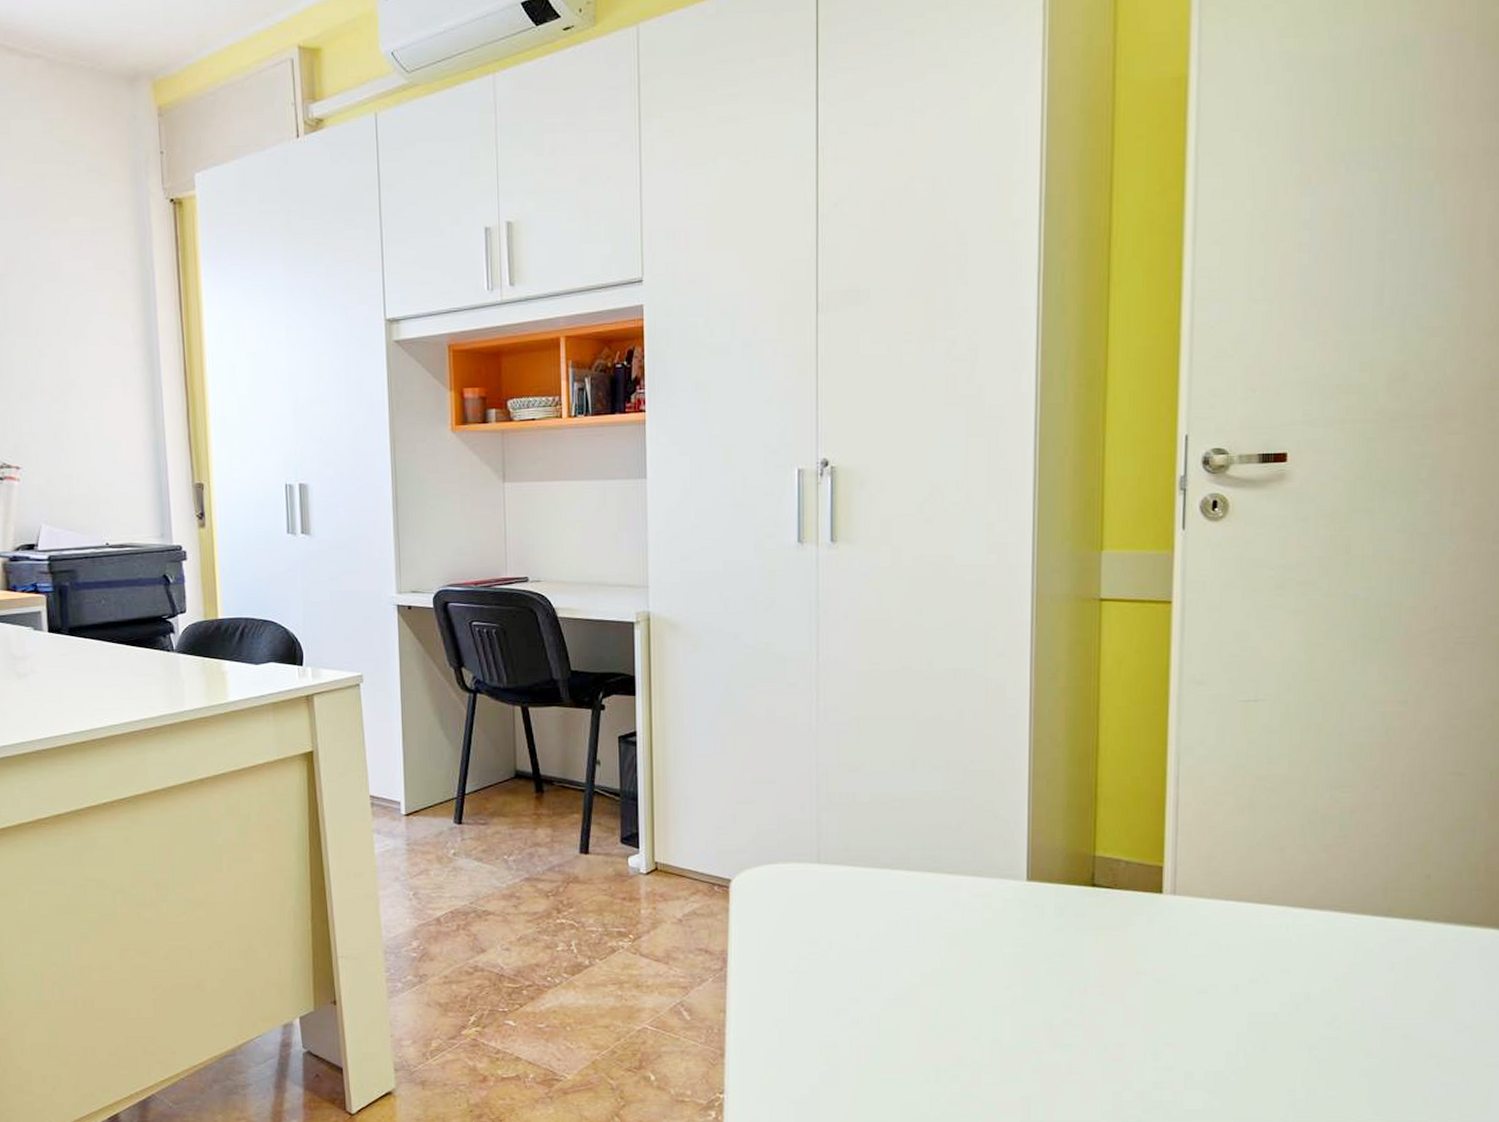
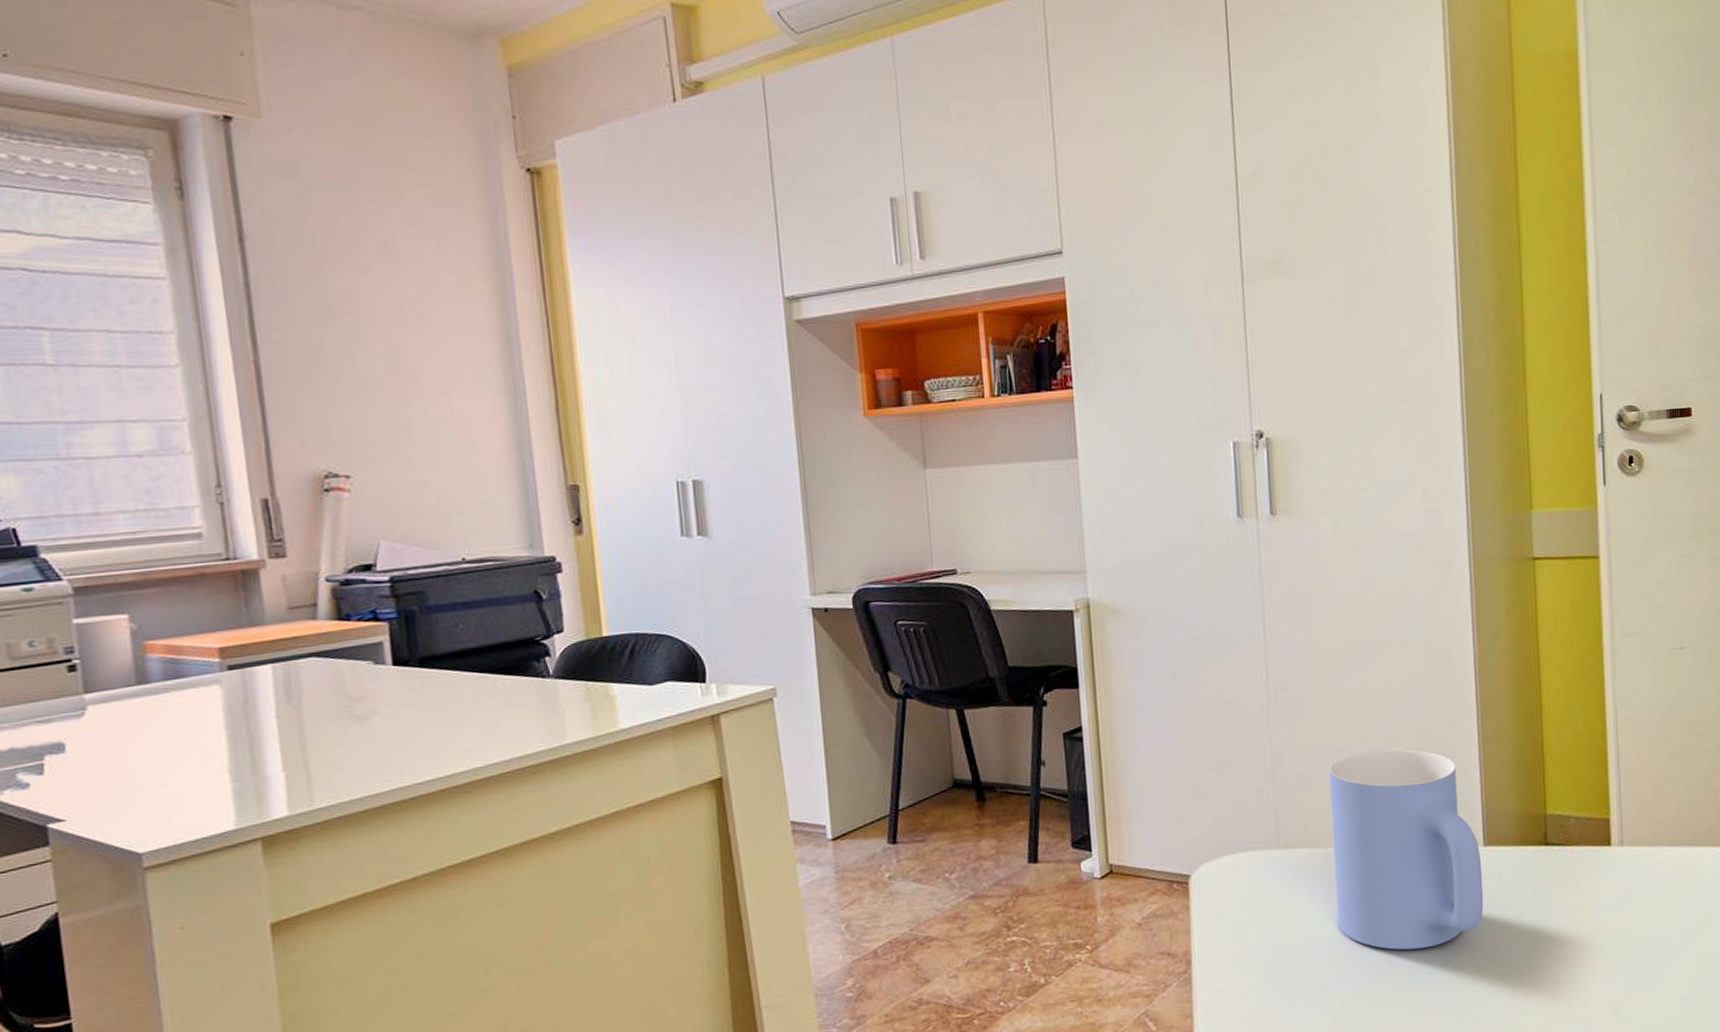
mug: none [873,777,1024,973] -> present [1329,749,1484,950]

